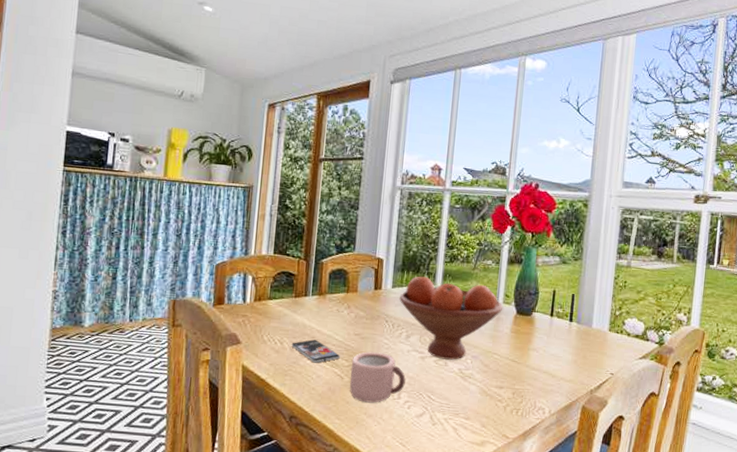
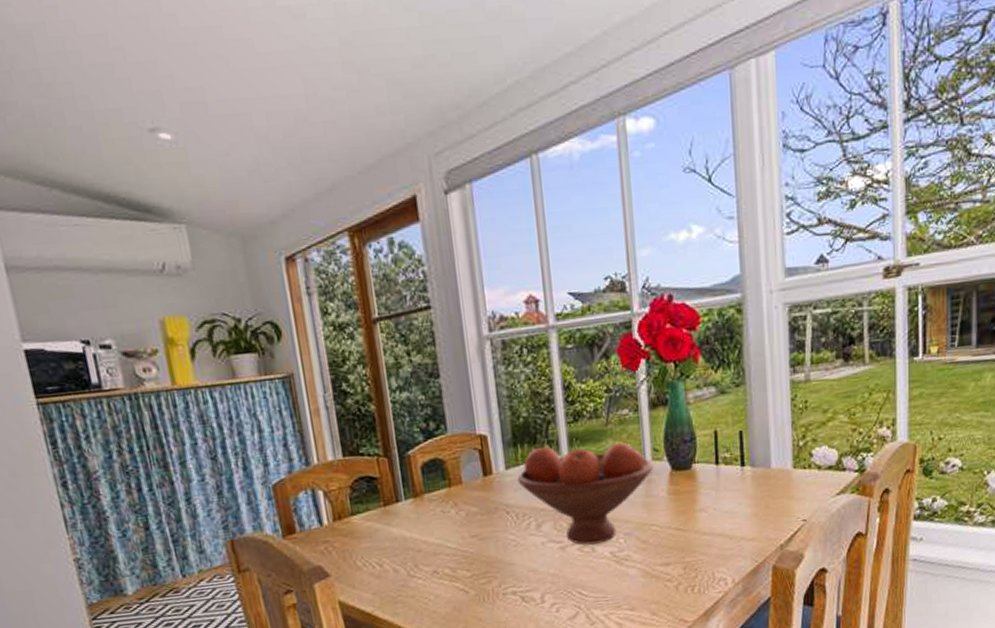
smartphone: present [291,339,340,363] -> none [393,553,459,581]
mug: present [349,352,406,403] -> none [474,552,547,616]

